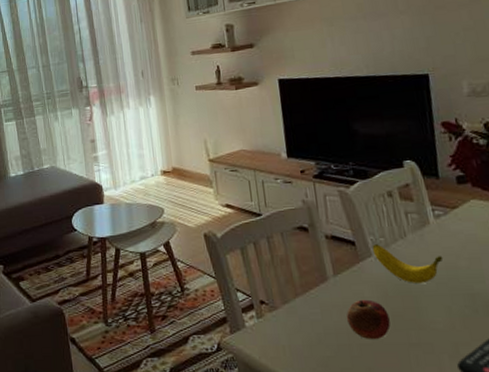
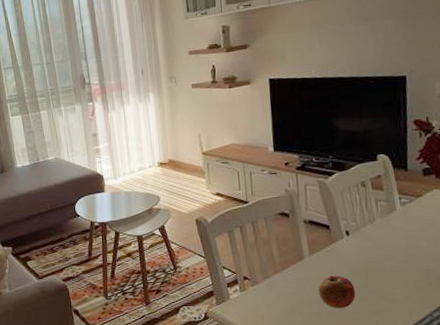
banana: present [372,244,443,283] -> none [344,228,405,261]

